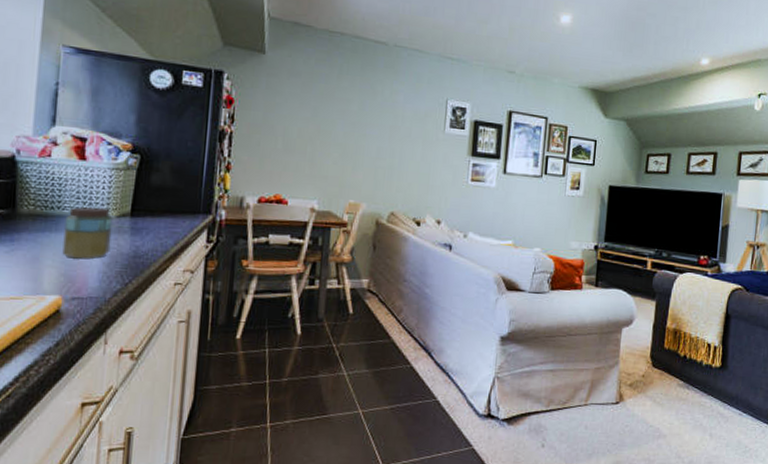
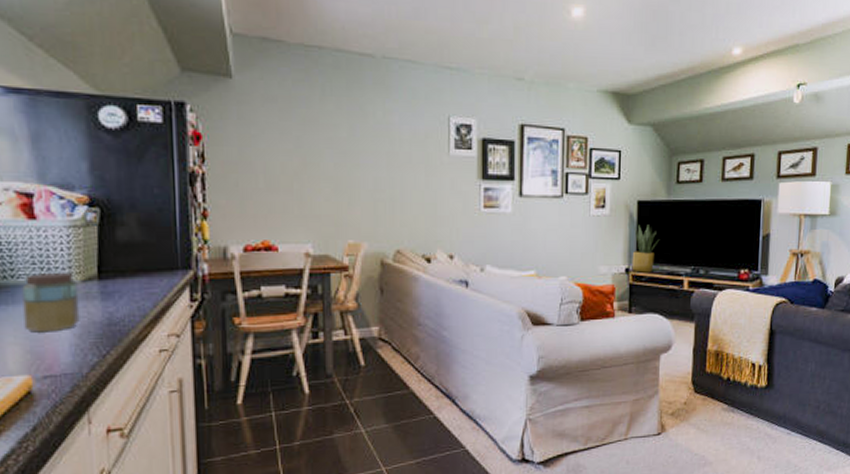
planter: none [600,207,628,251] -> present [631,224,660,273]

